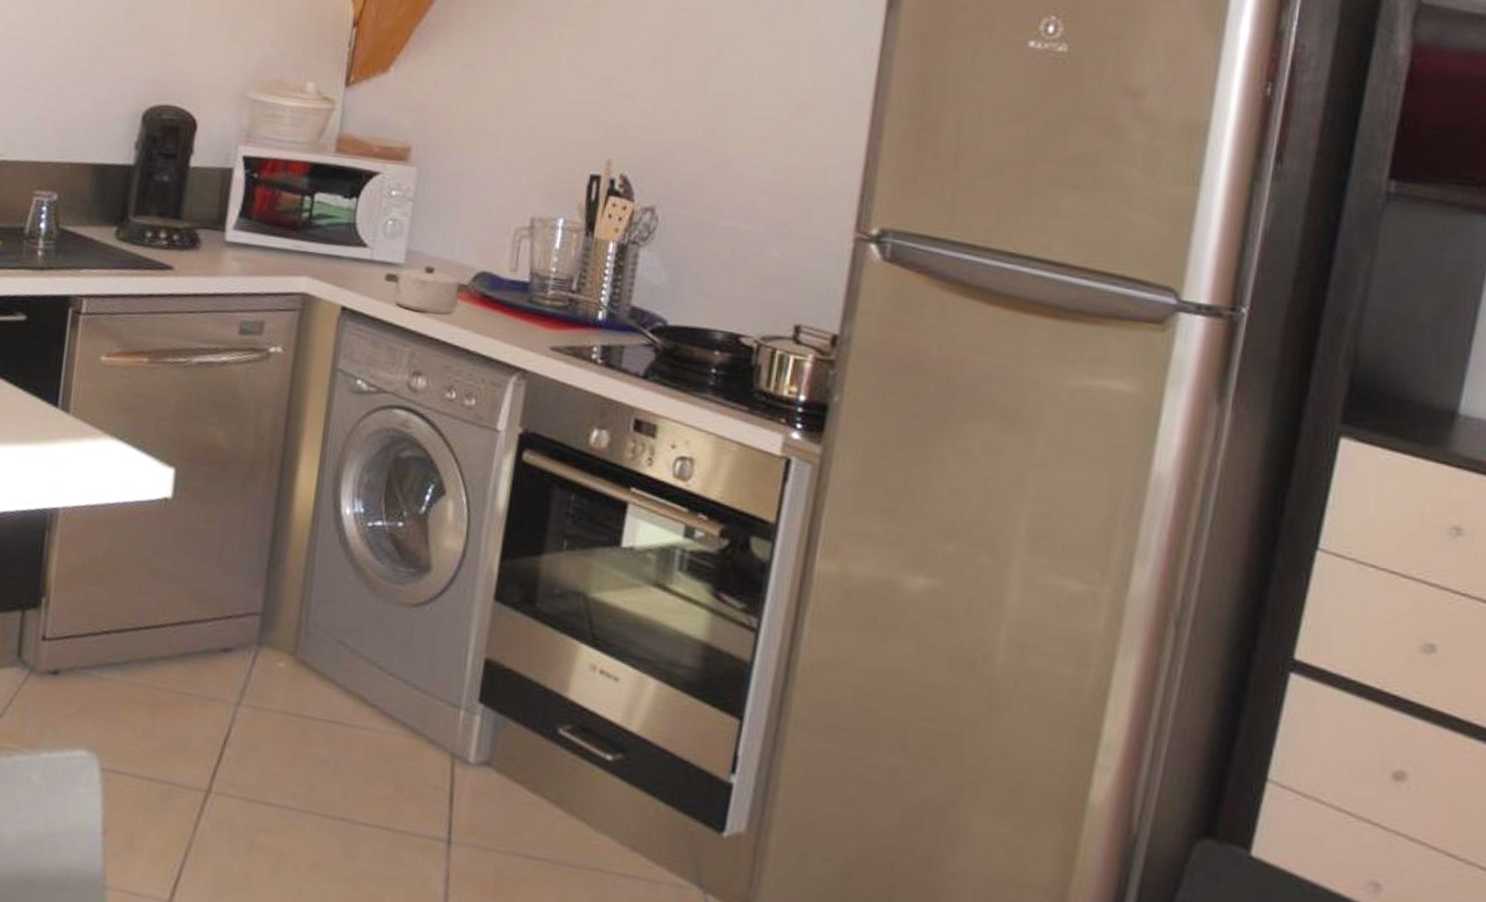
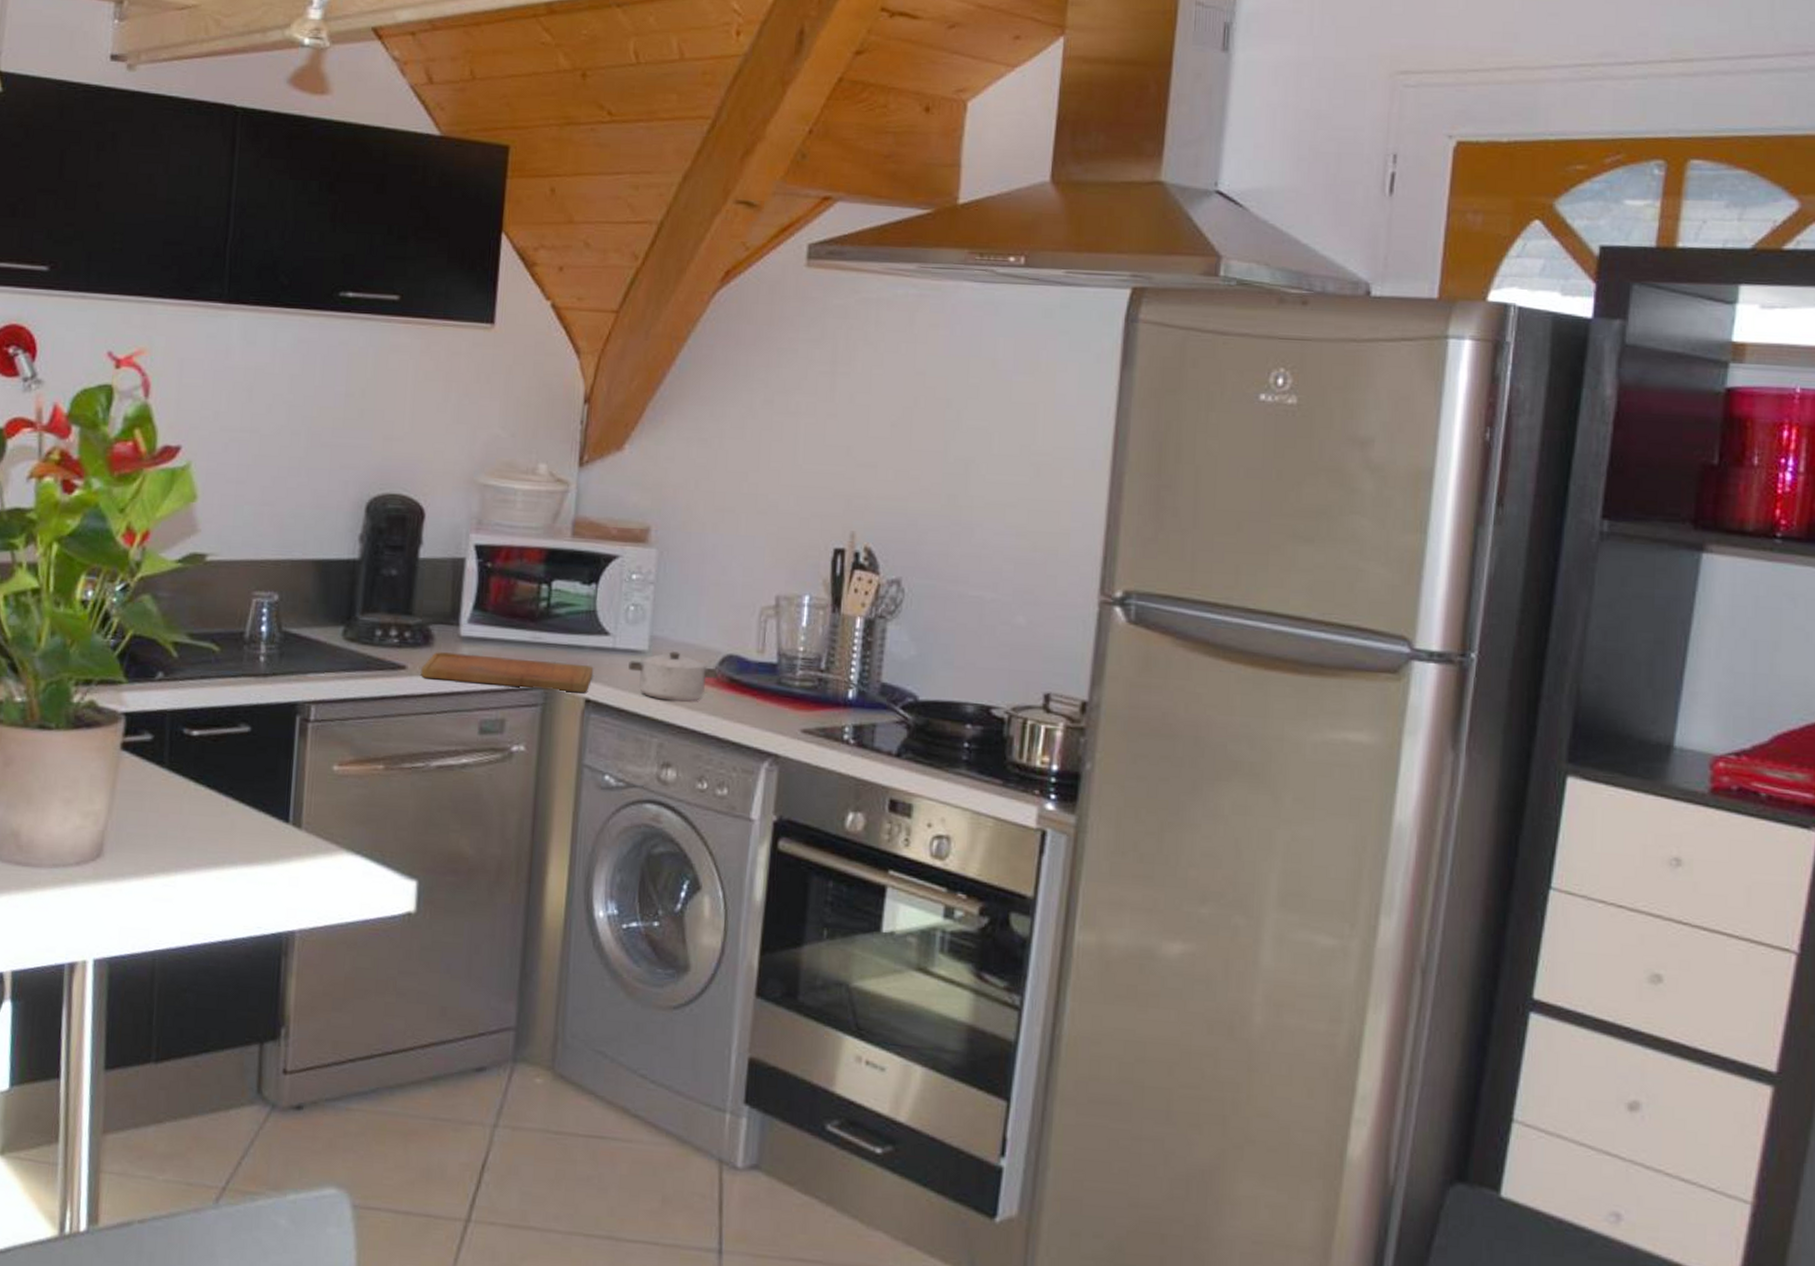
cutting board: none [187,255,351,301] -> present [421,652,594,693]

